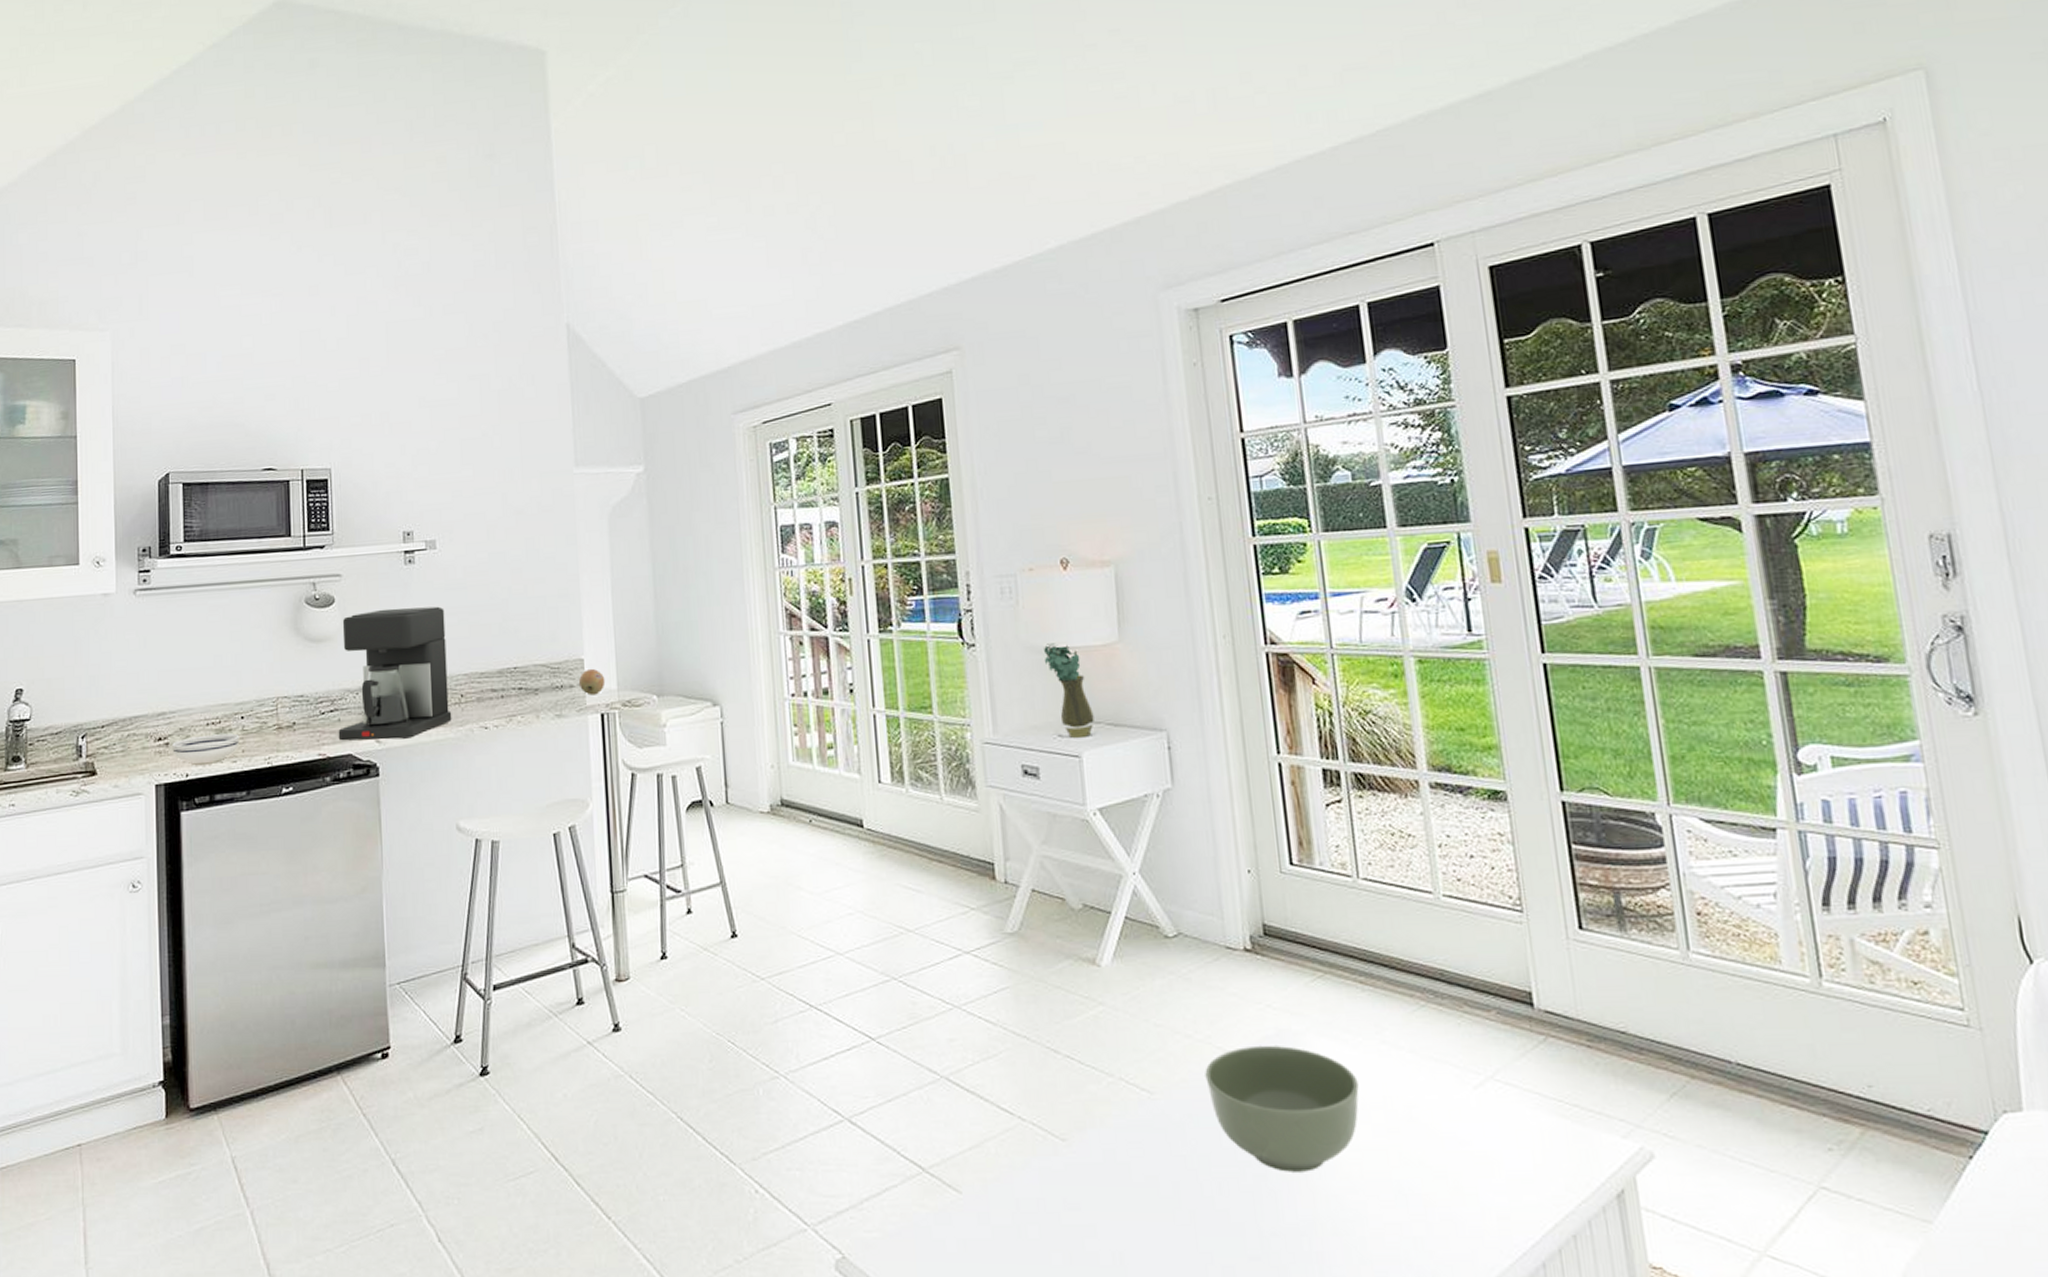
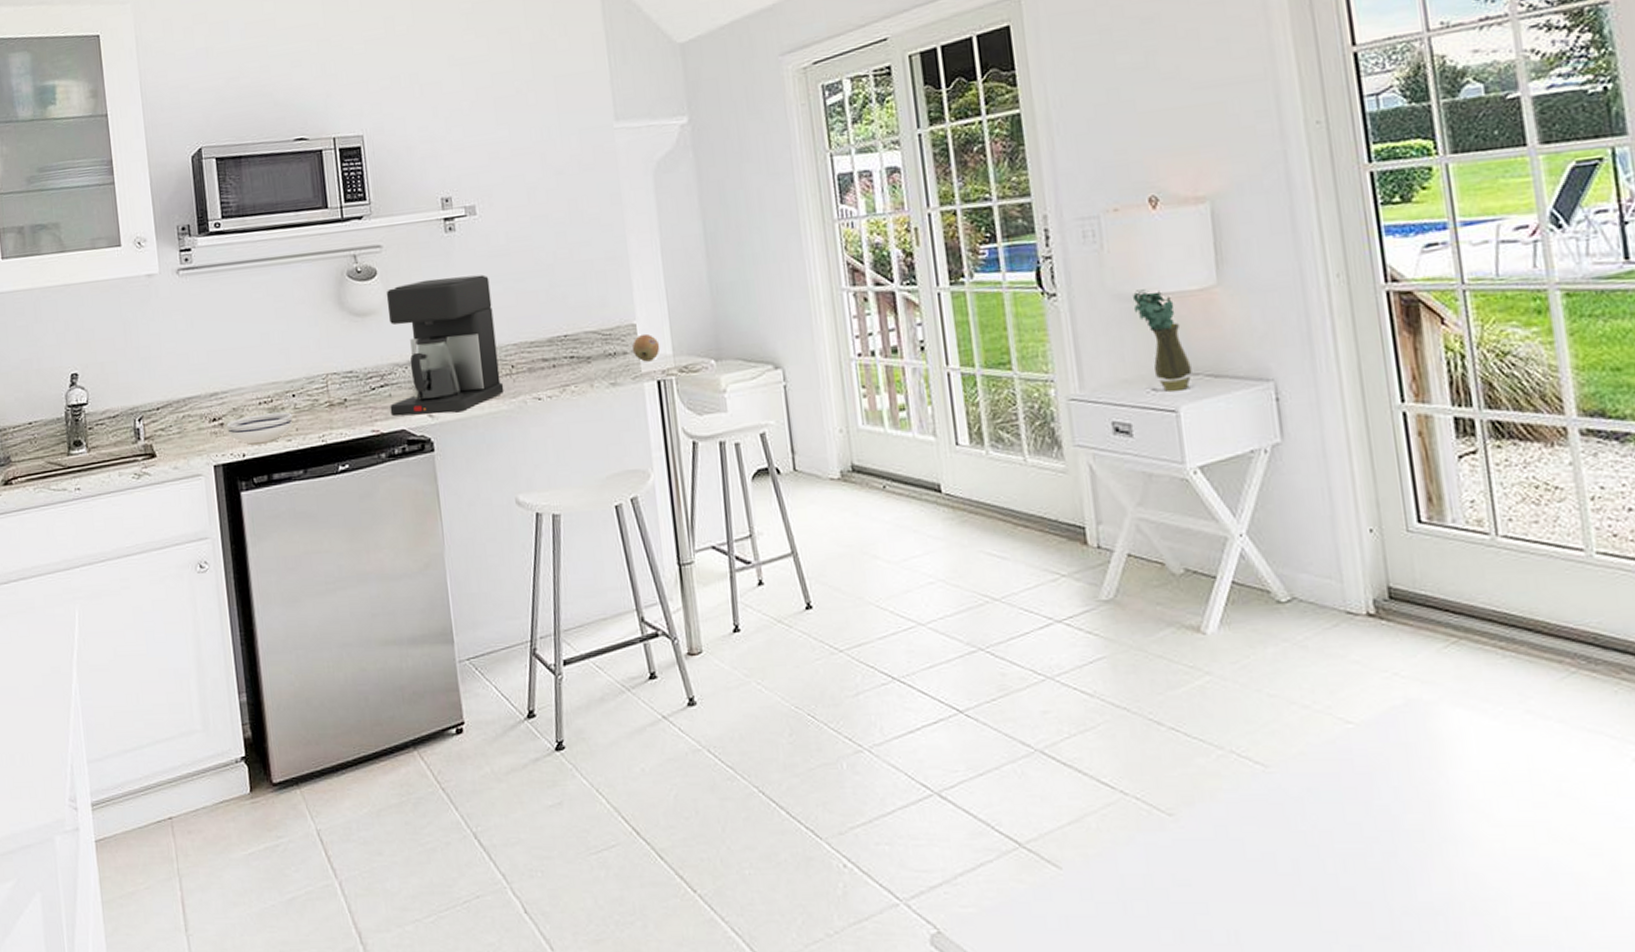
bowl: present [1205,1045,1359,1172] -> none [1325,715,1501,849]

